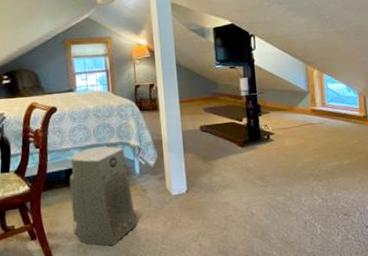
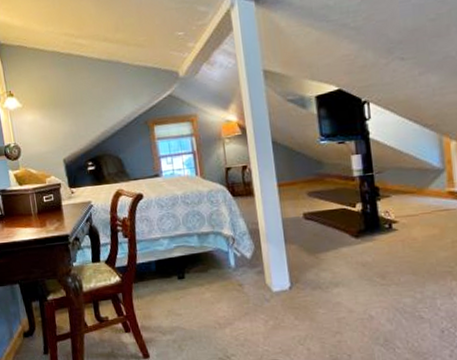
air purifier: present [69,146,136,247] -> none [160,236,234,344]

